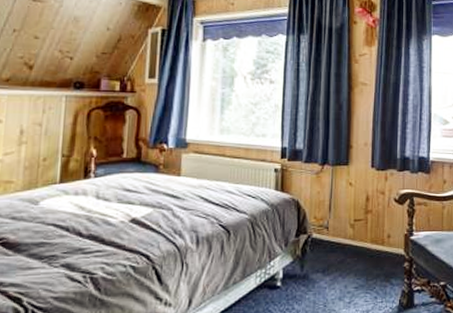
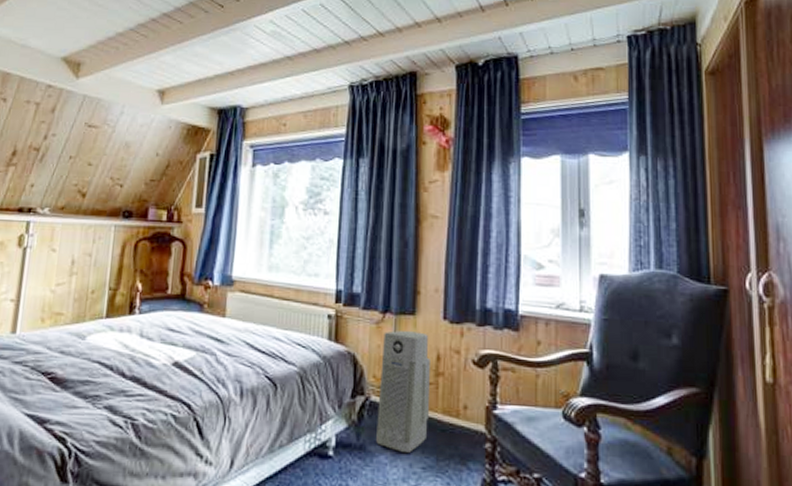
air purifier: none [317,179,361,277] -> present [376,330,430,452]

